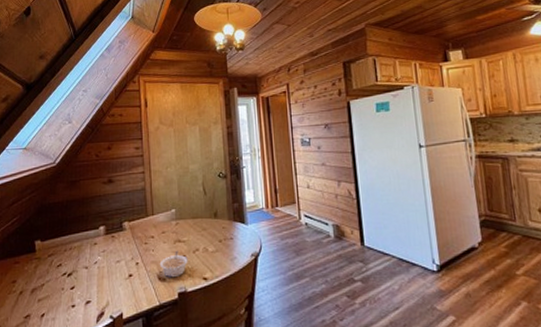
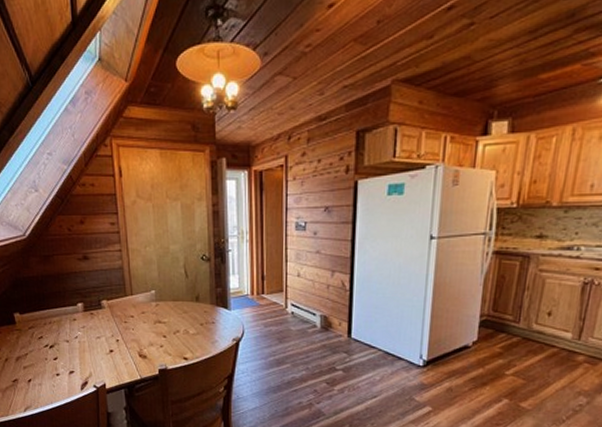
legume: present [159,250,188,278] -> none [139,330,168,356]

